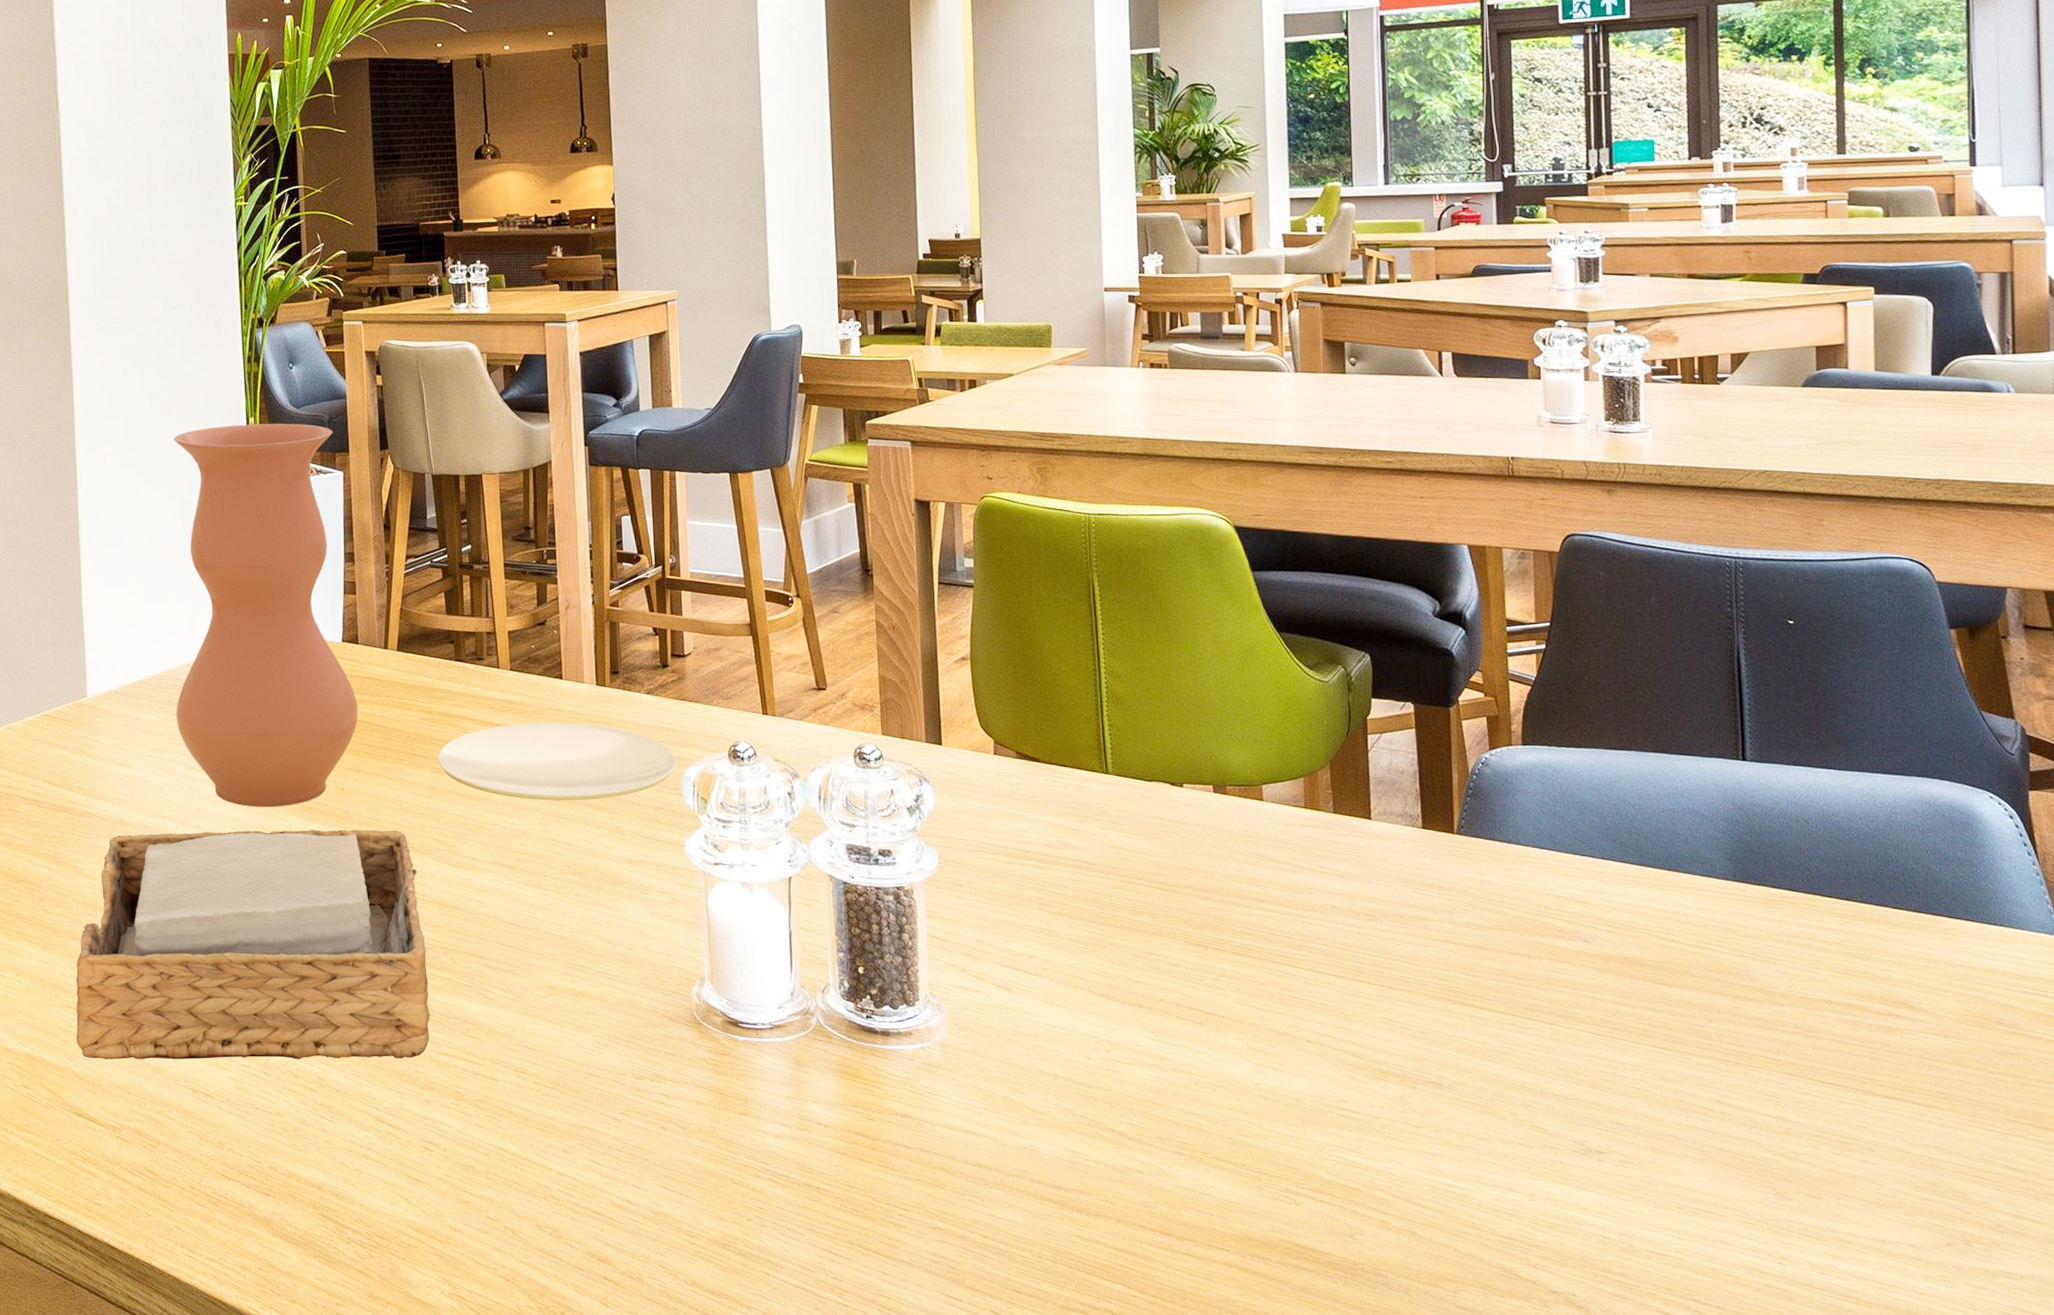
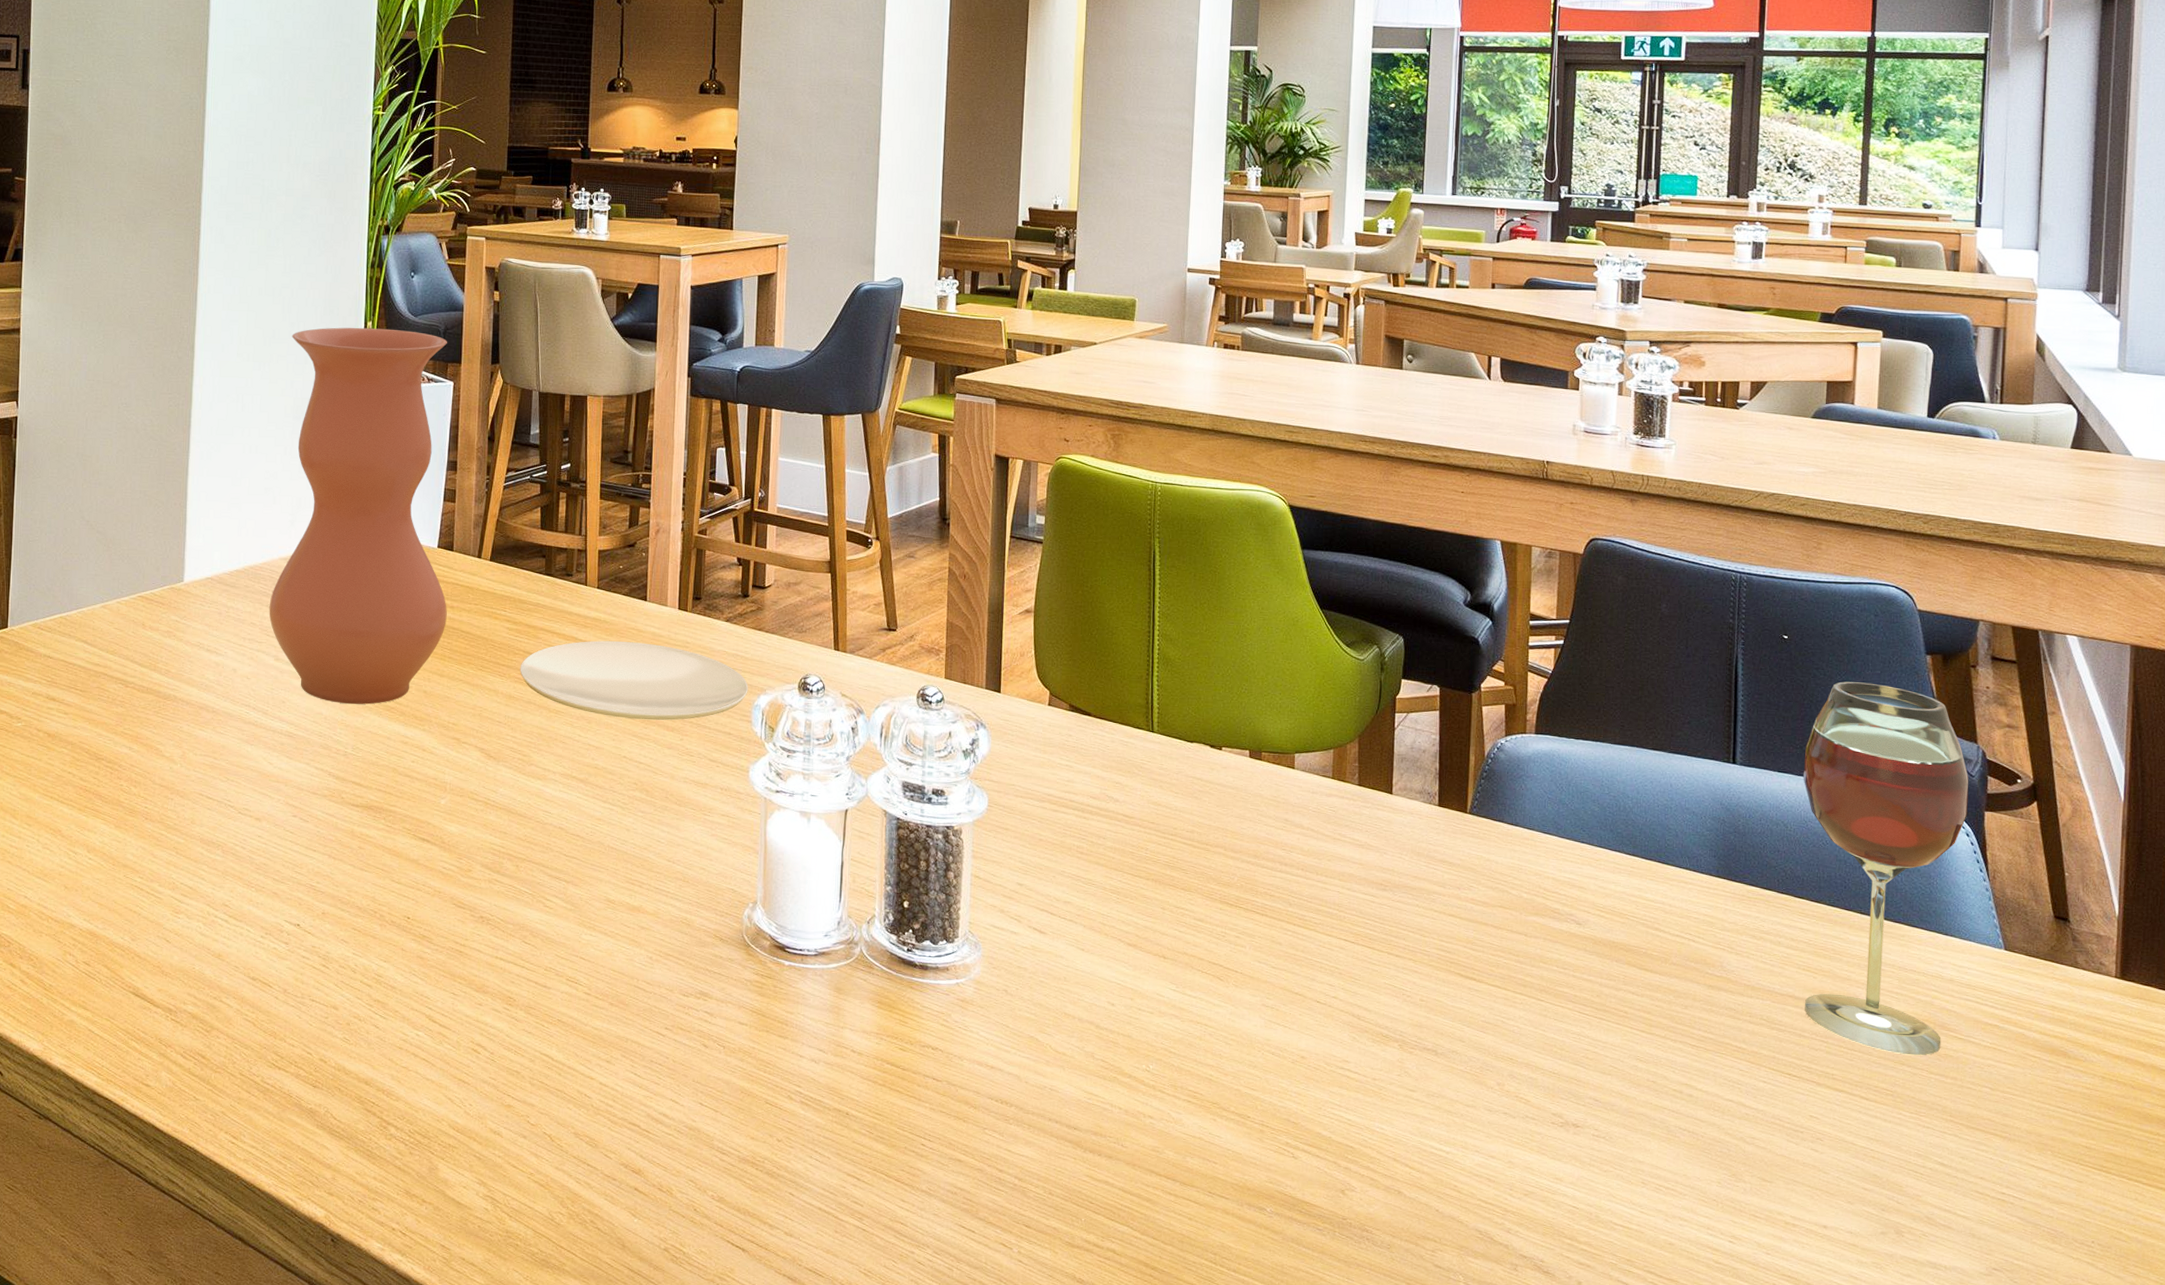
napkin holder: present [76,829,430,1060] -> none [141,720,492,961]
wineglass: none [1821,663,2009,1055] -> present [1803,681,1969,1056]

